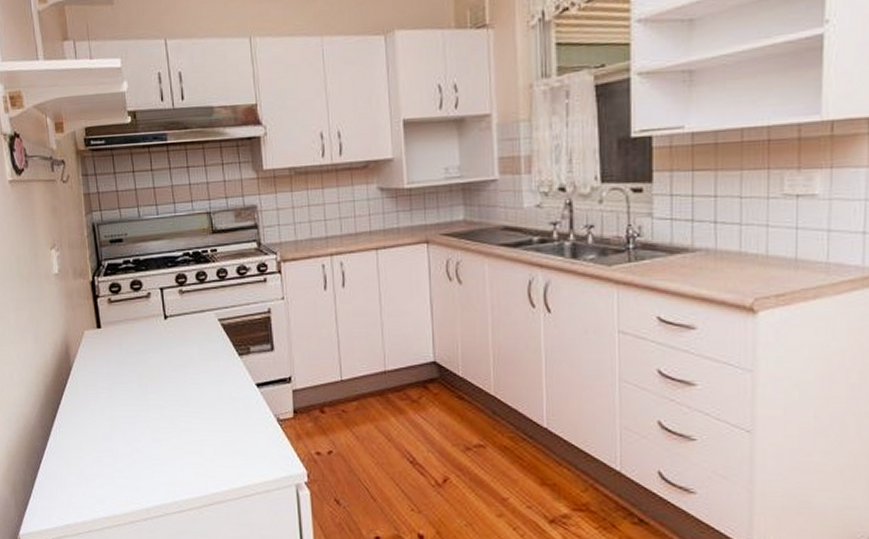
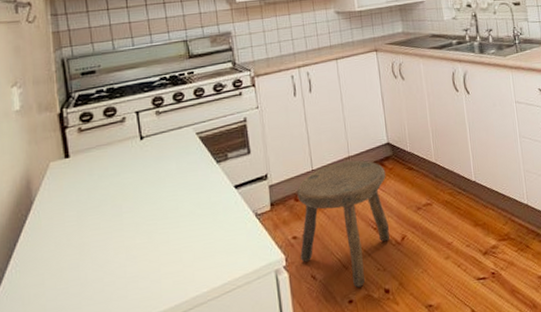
stool: none [323,376,429,525] -> present [297,160,390,288]

